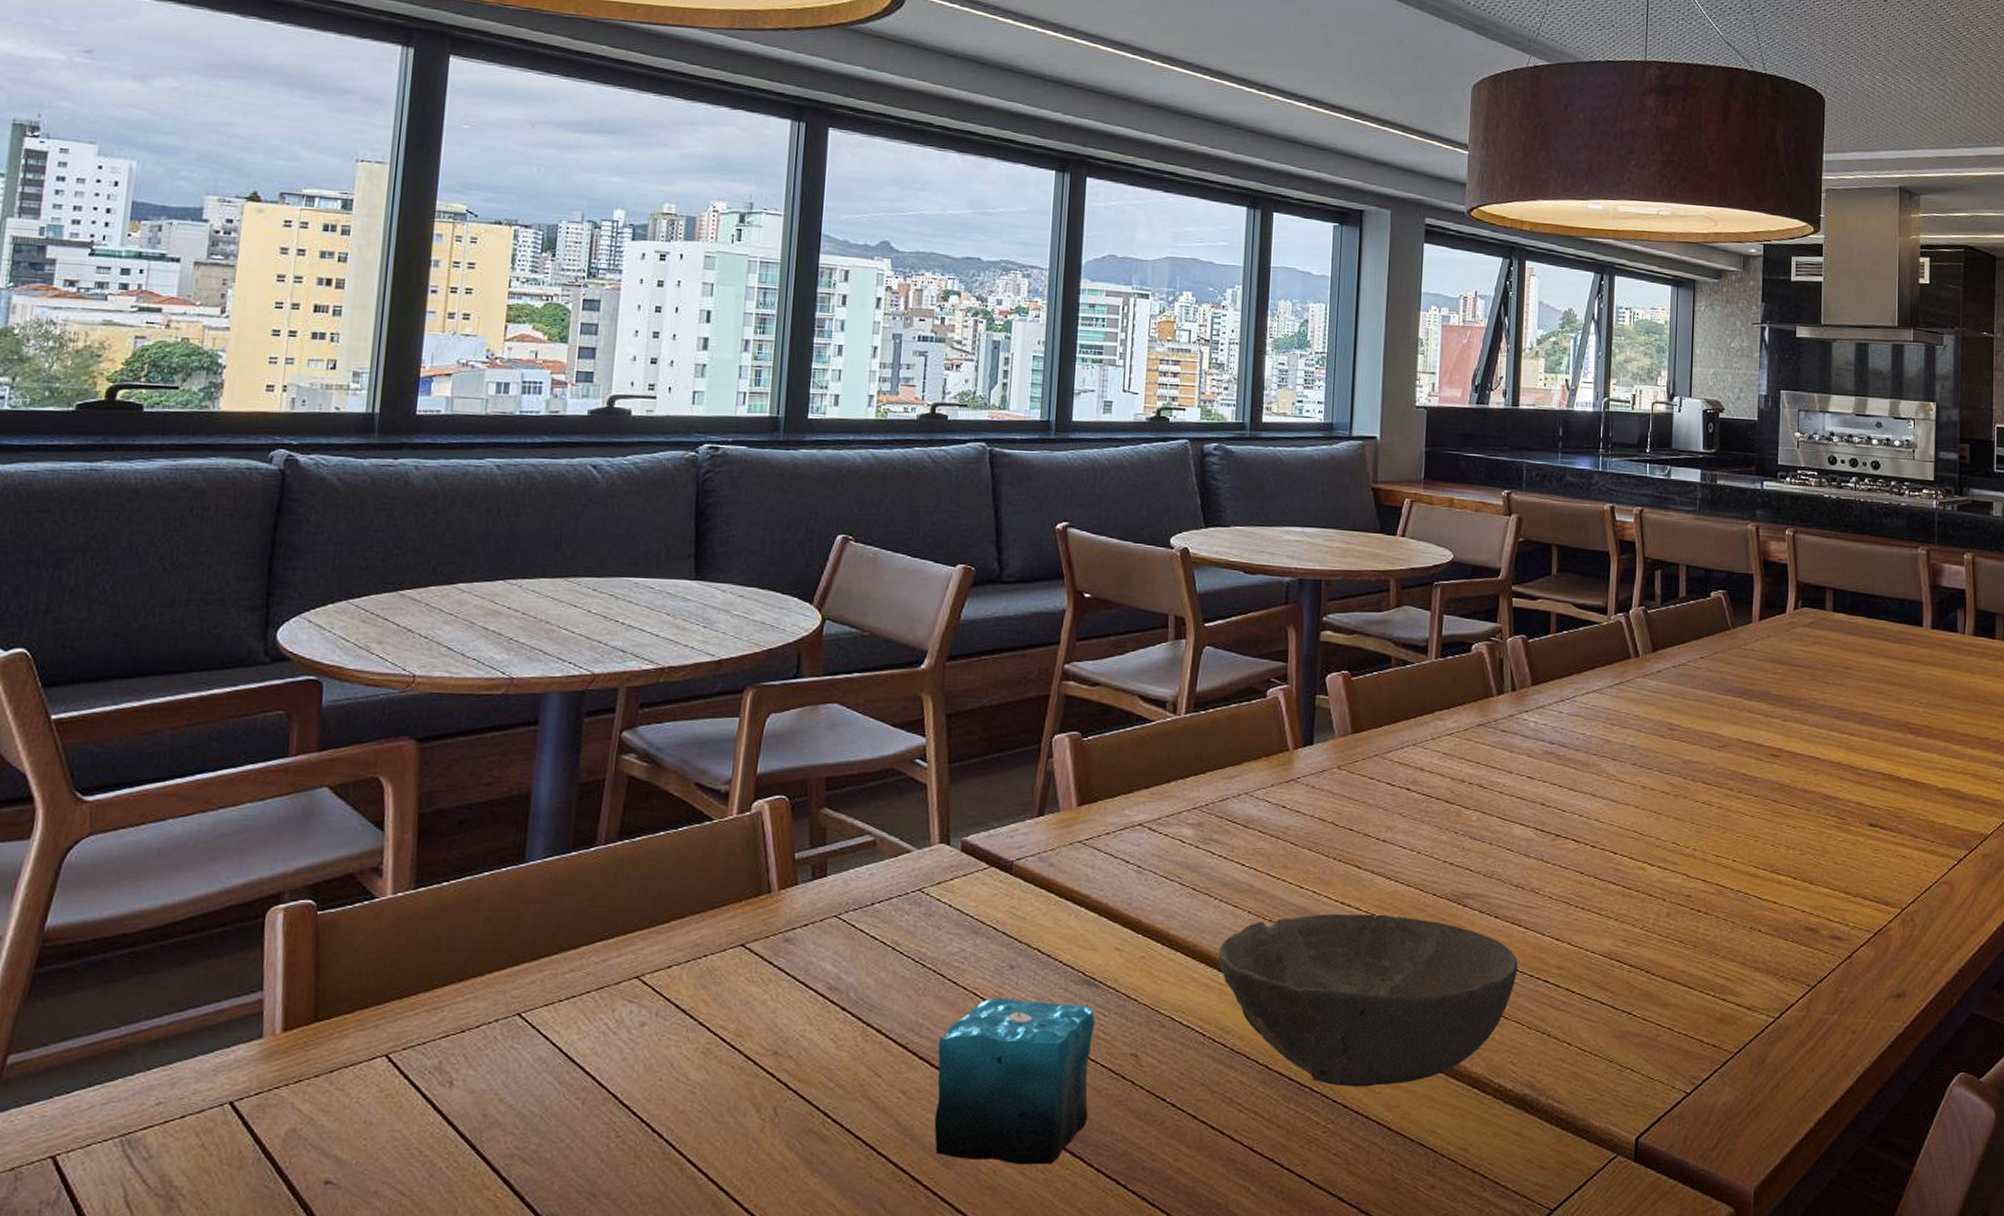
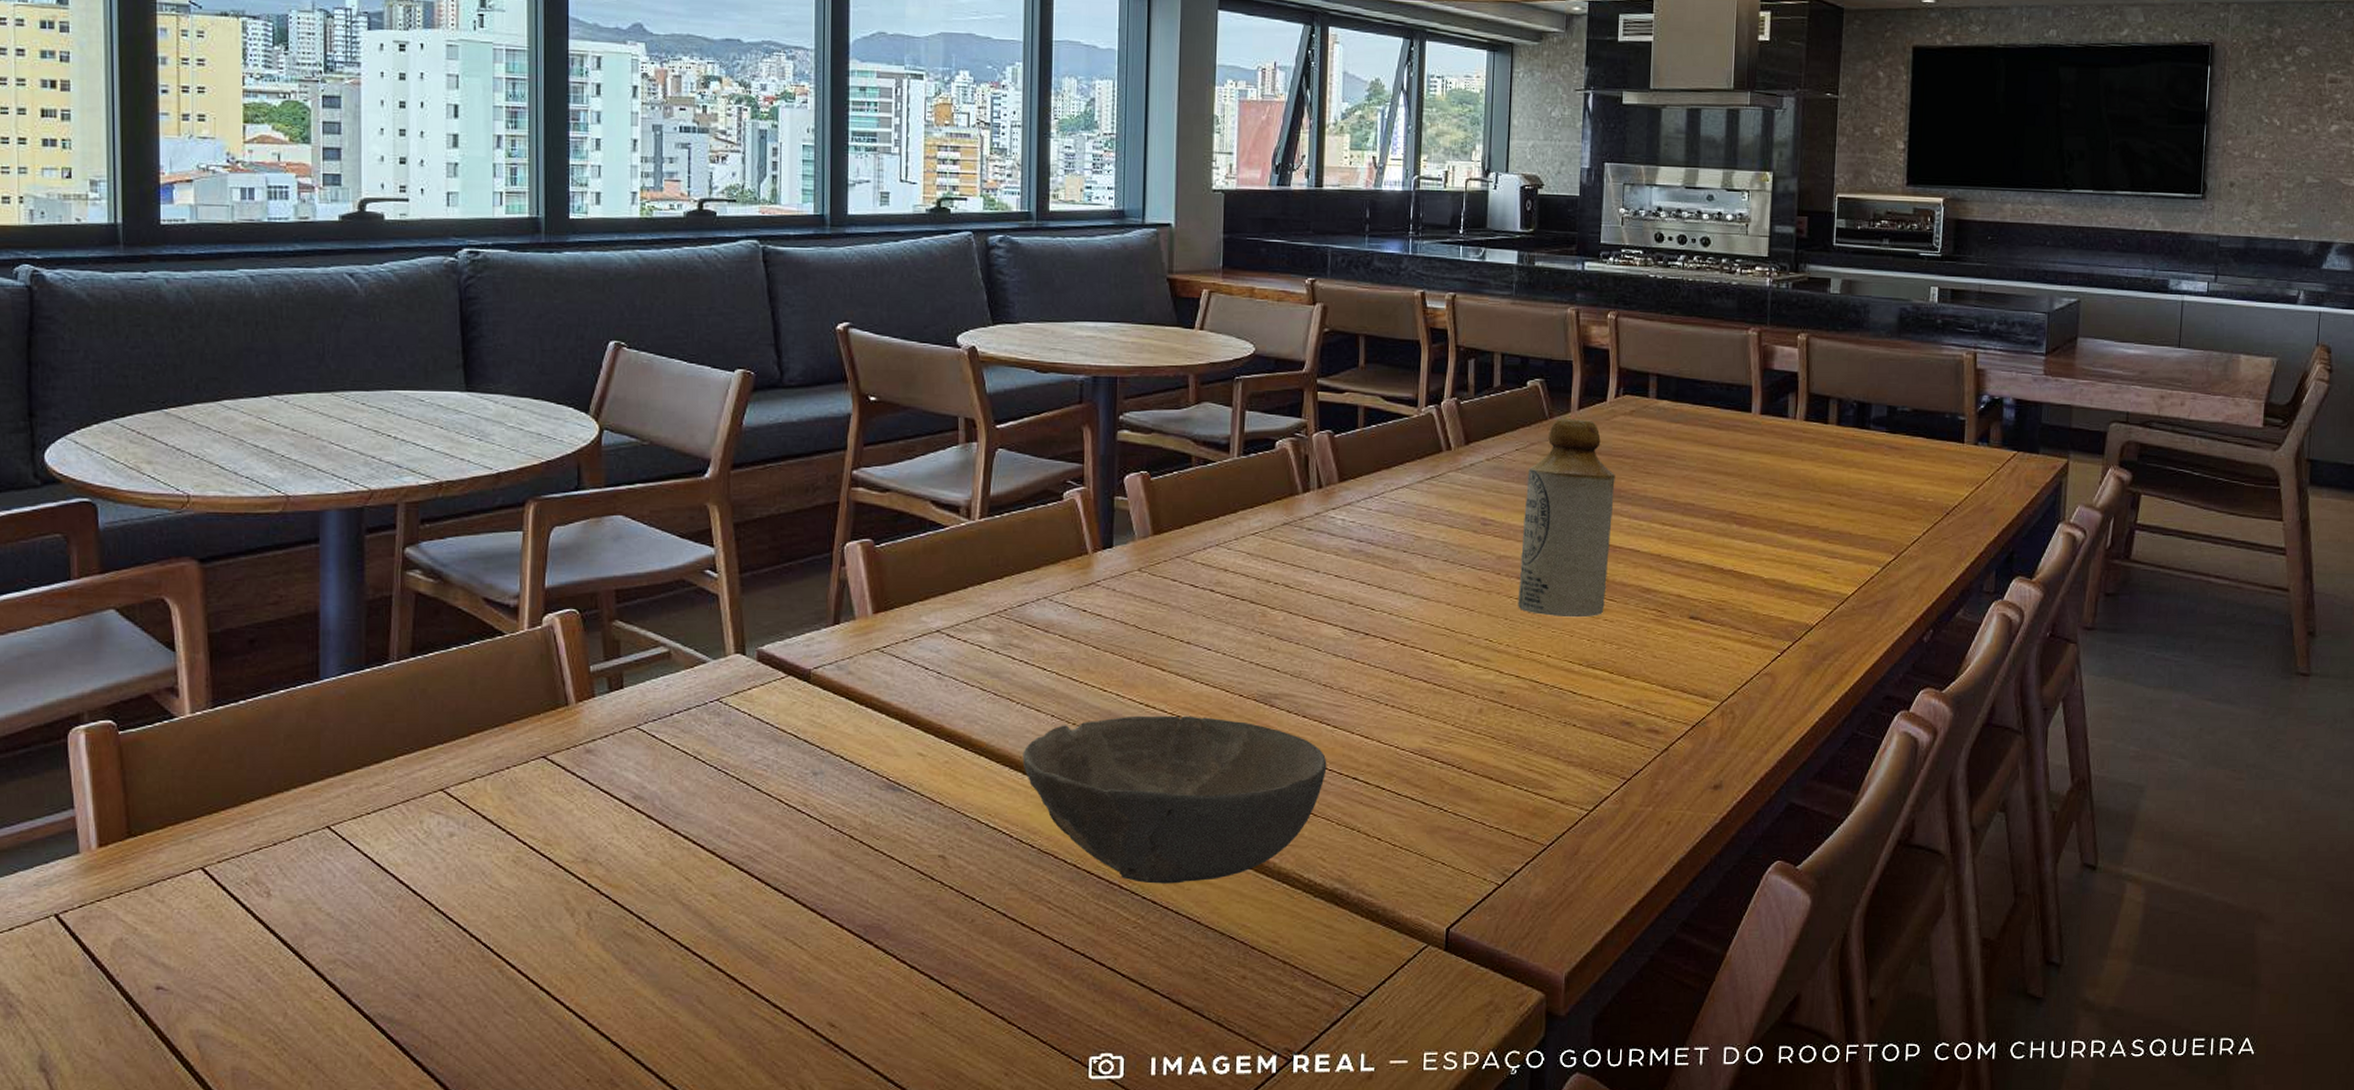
candle: present [934,981,1095,1165] -> none [746,786,901,963]
bottle: none [1704,628,1795,823] -> present [1518,418,1615,618]

